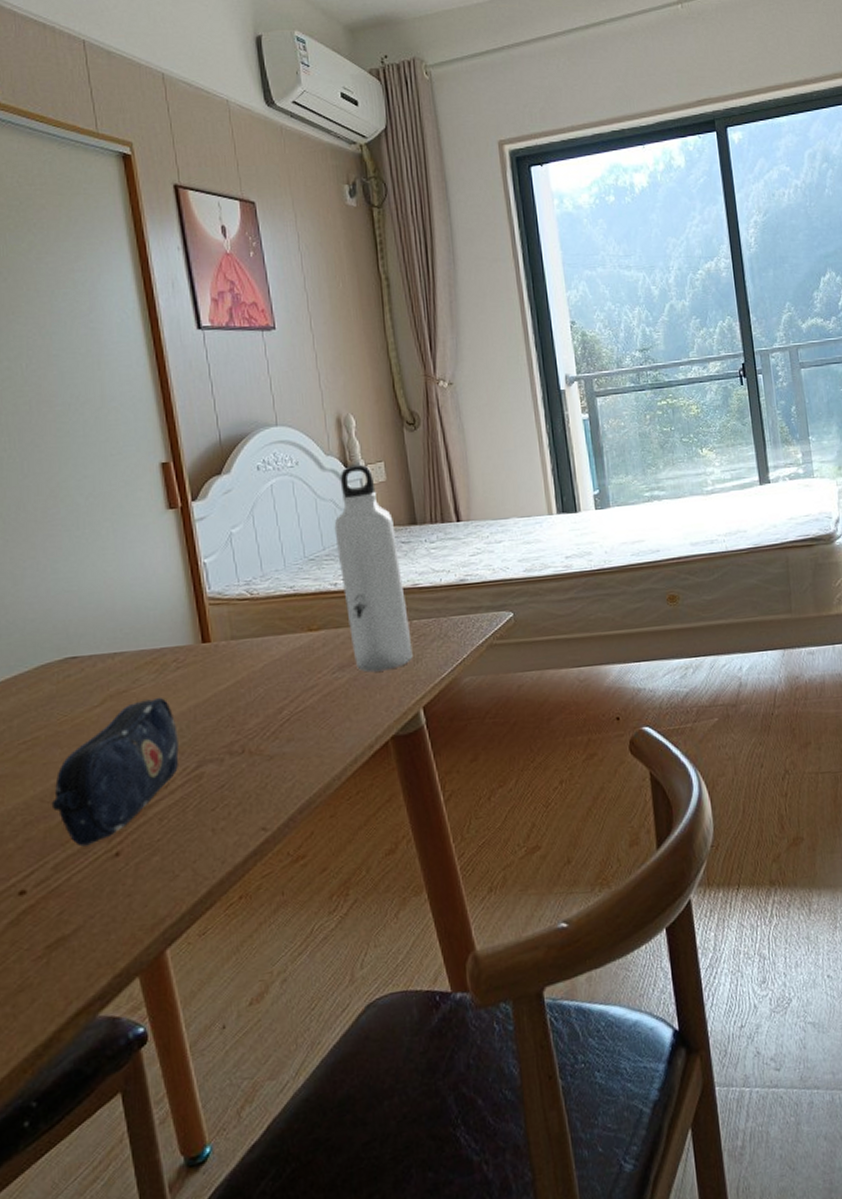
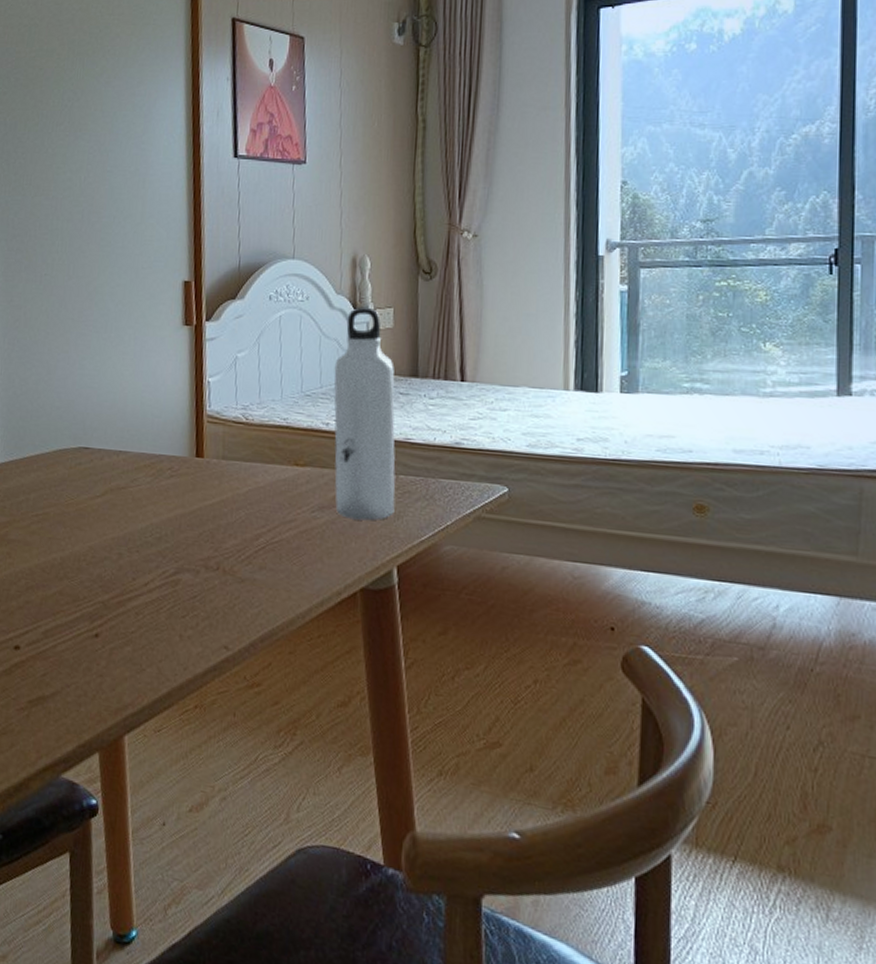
pencil case: present [51,697,179,847] -> none [50,499,163,621]

